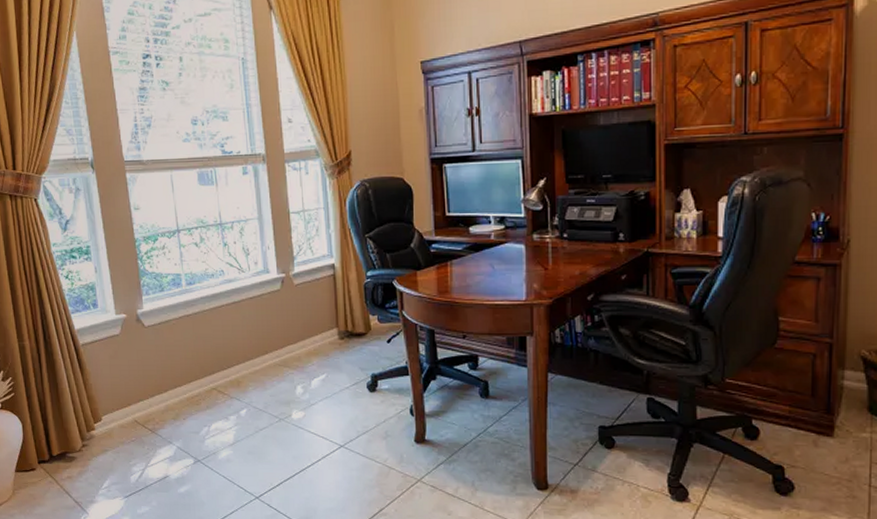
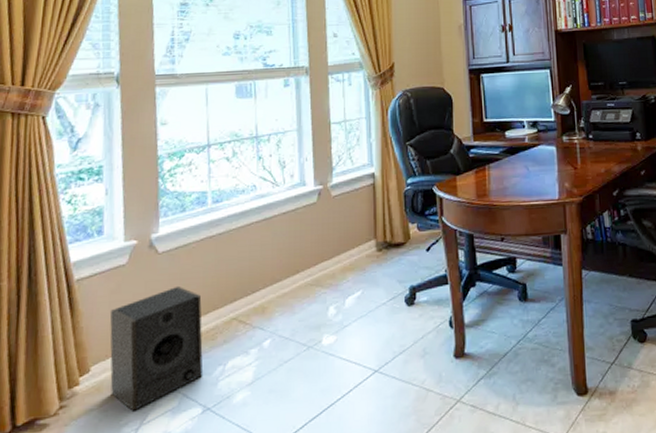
studio monitor: none [111,356,192,455] -> present [109,285,204,411]

